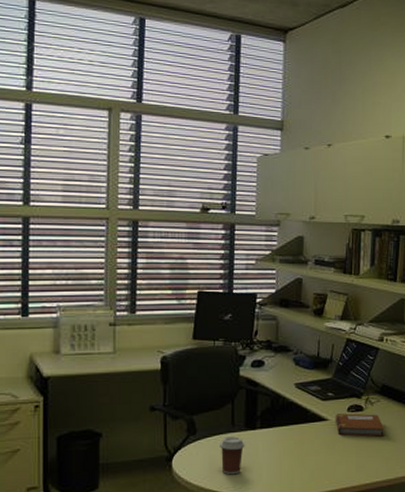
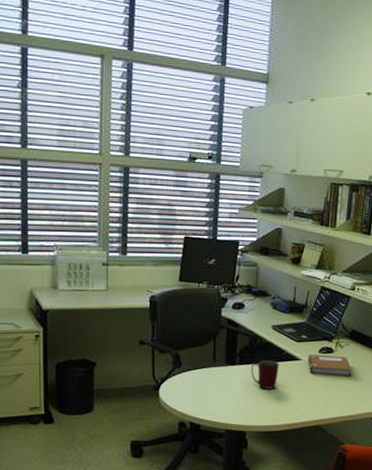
coffee cup: present [220,436,245,475] -> none [202,371,225,404]
mug: none [273,422,304,455] -> present [250,360,279,389]

